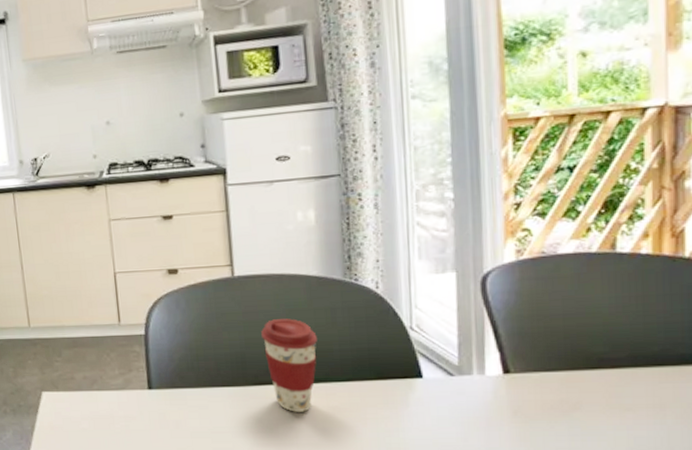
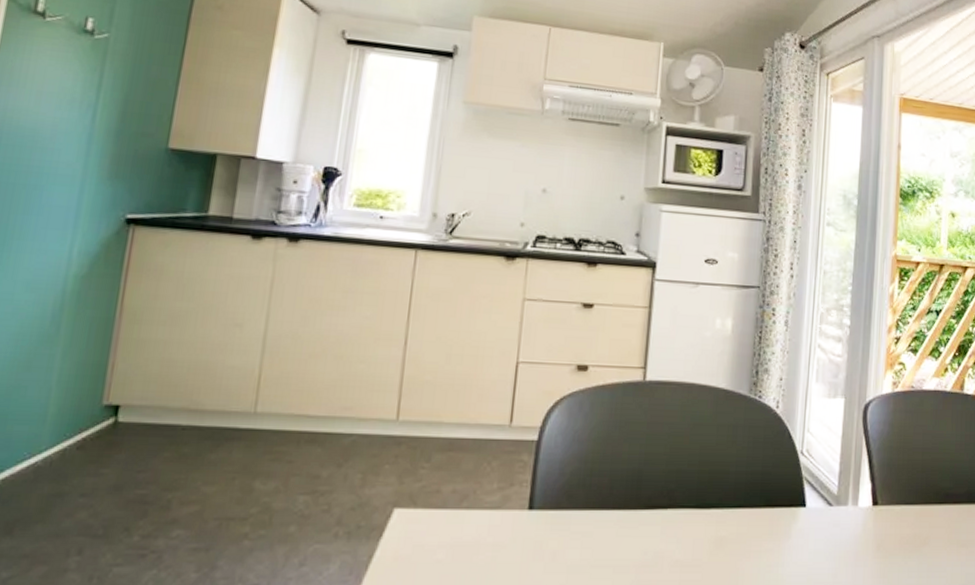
coffee cup: present [261,318,317,412] -> none [662,433,716,542]

